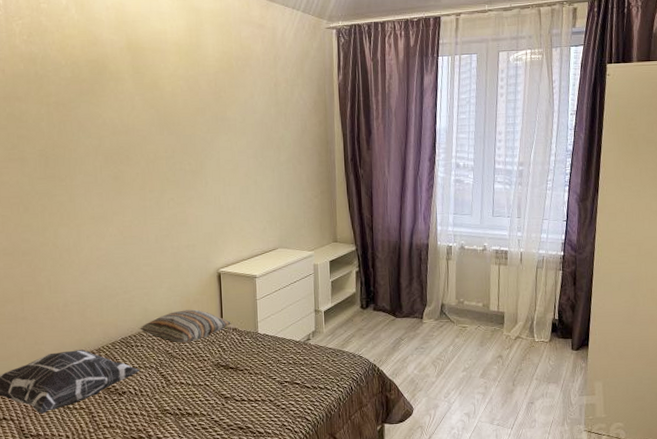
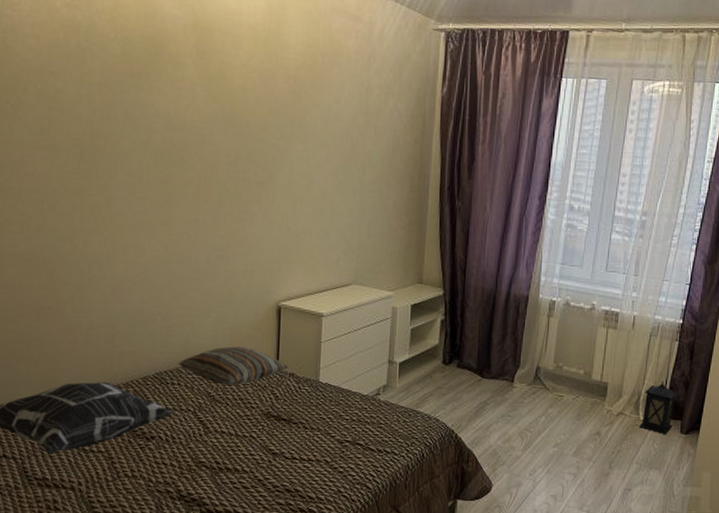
lantern: none [535,306,566,353] -> present [639,381,677,435]

